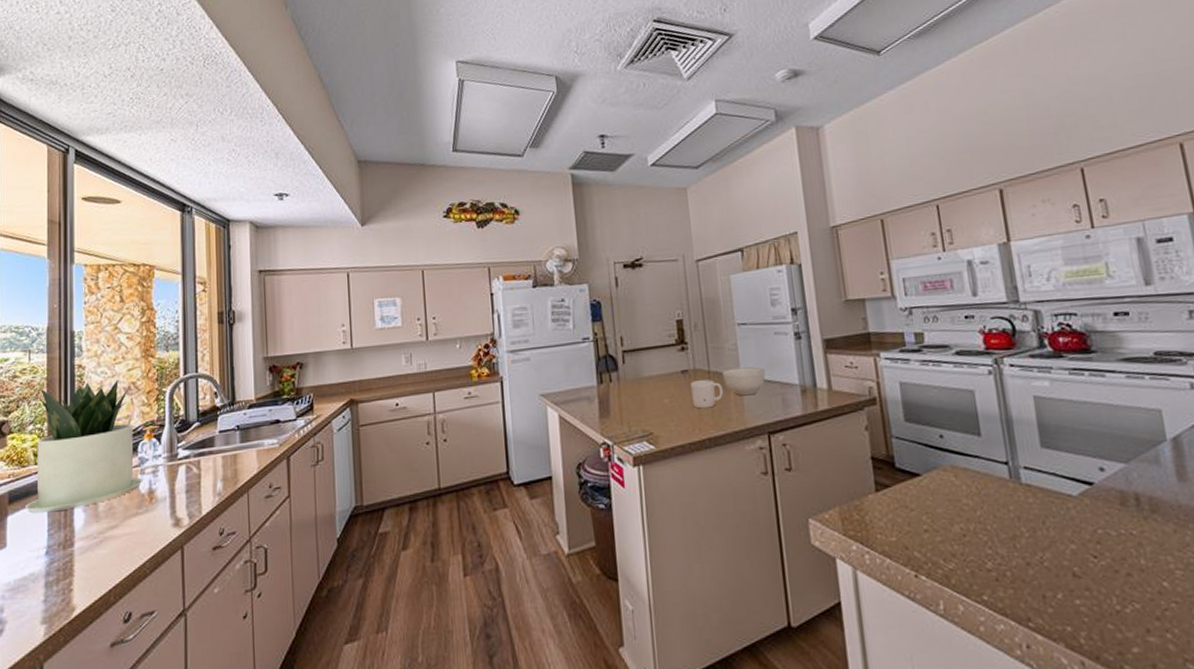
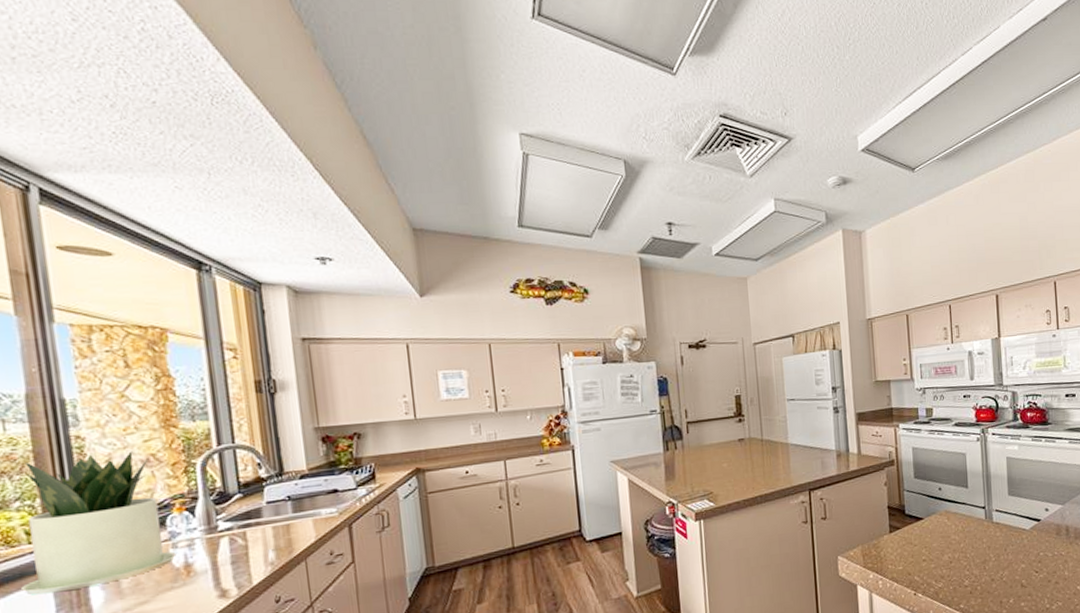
mug: present [690,379,723,409] -> none [746,446,773,471]
bowl: present [722,367,766,396] -> none [773,435,809,460]

